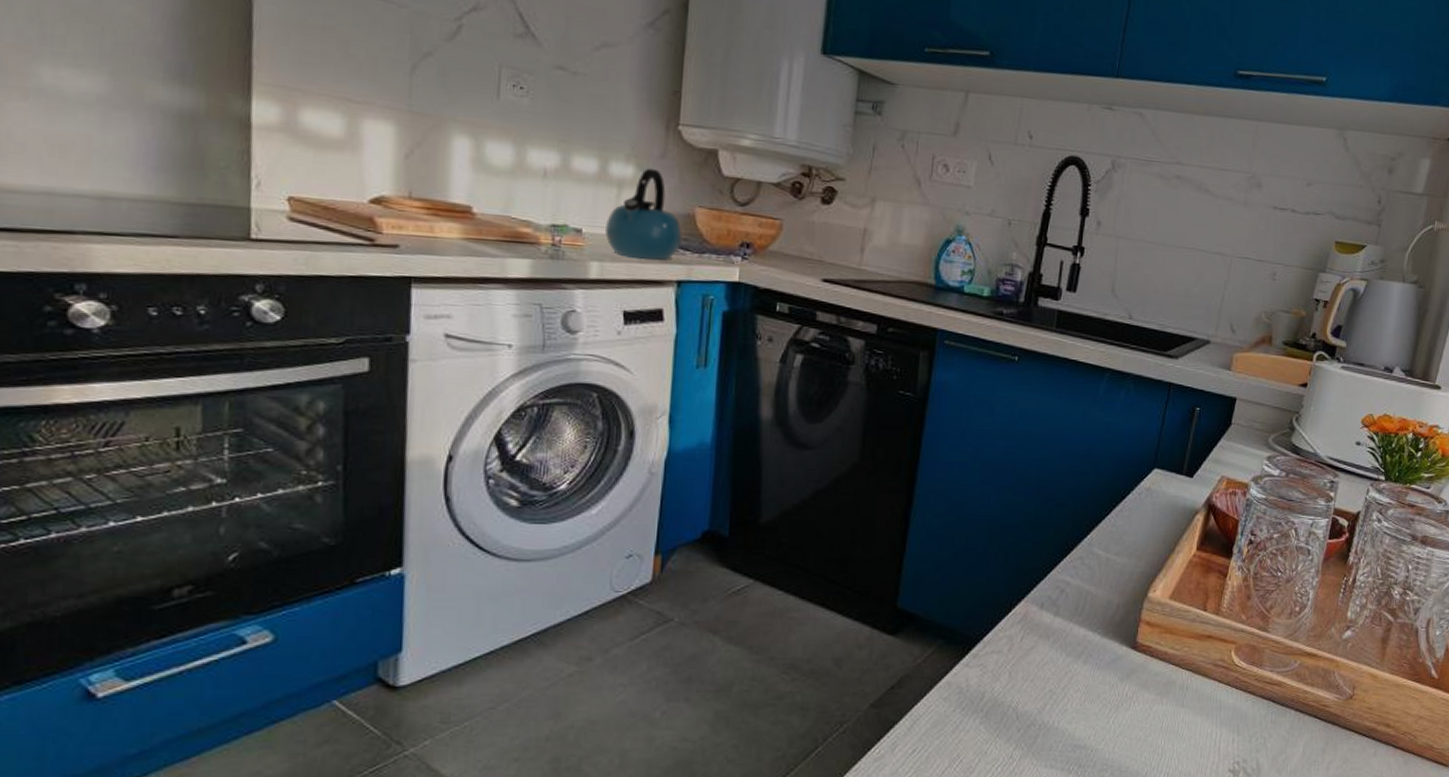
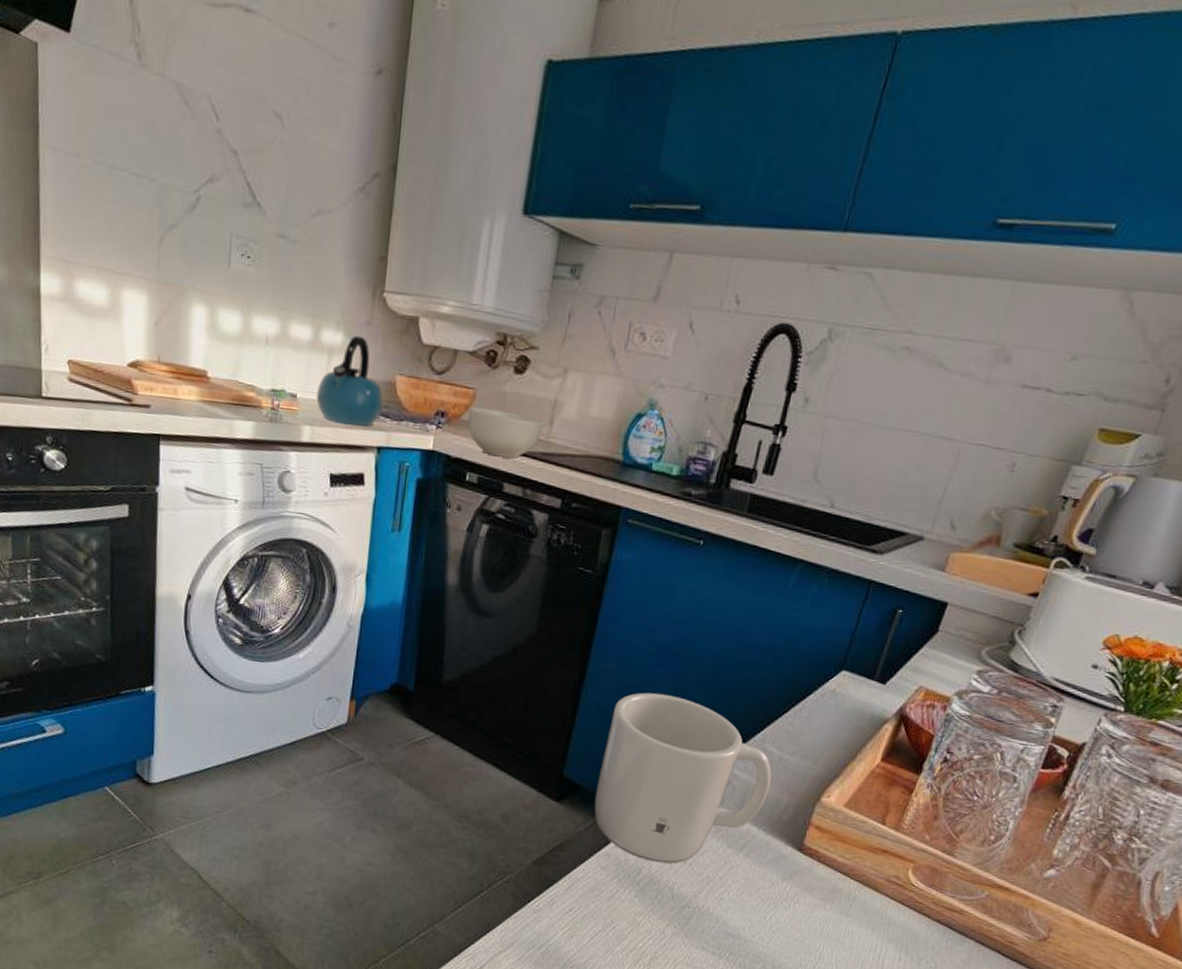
bowl: none [775,236,855,287] -> present [467,406,544,459]
mug: none [930,509,1102,684] -> present [594,692,772,864]

